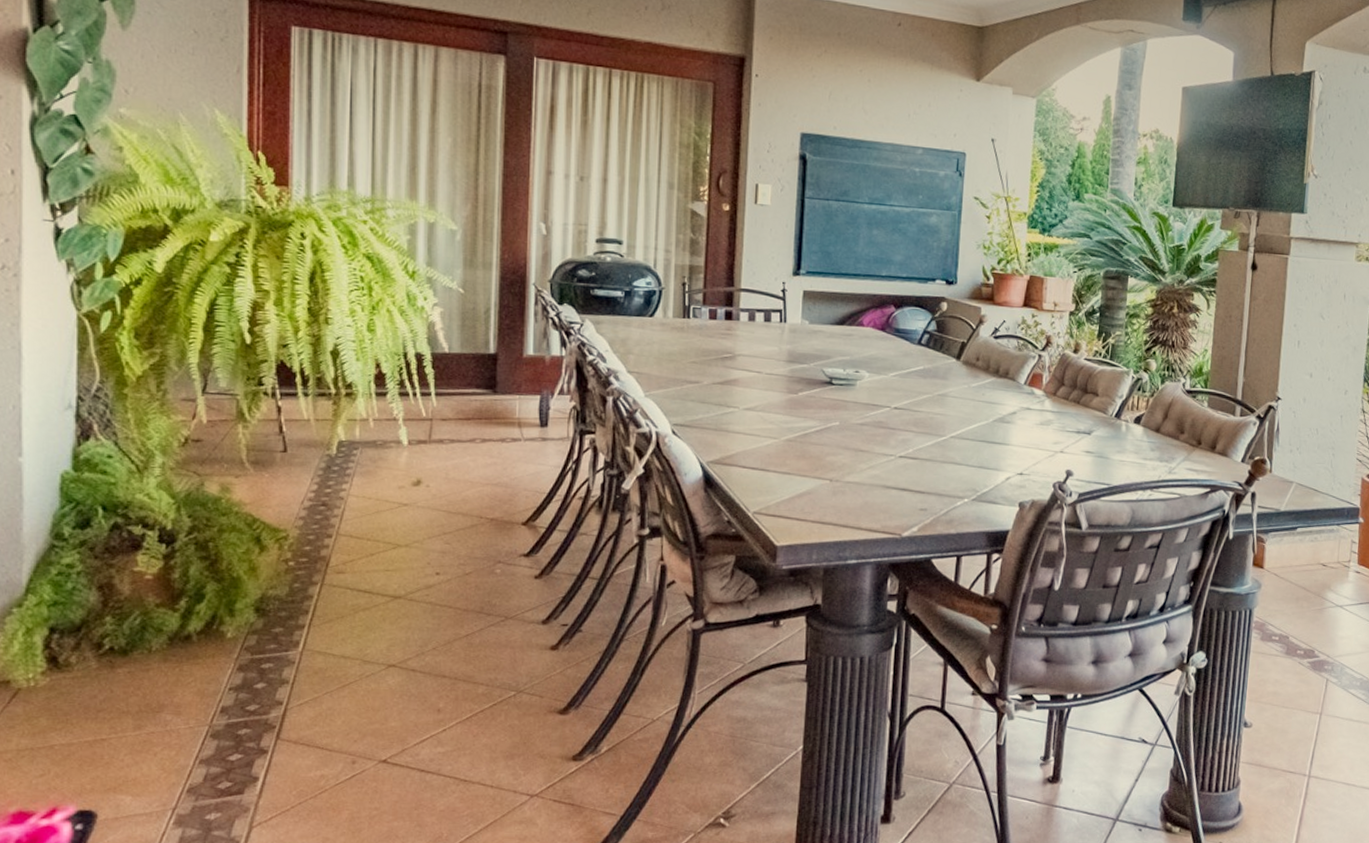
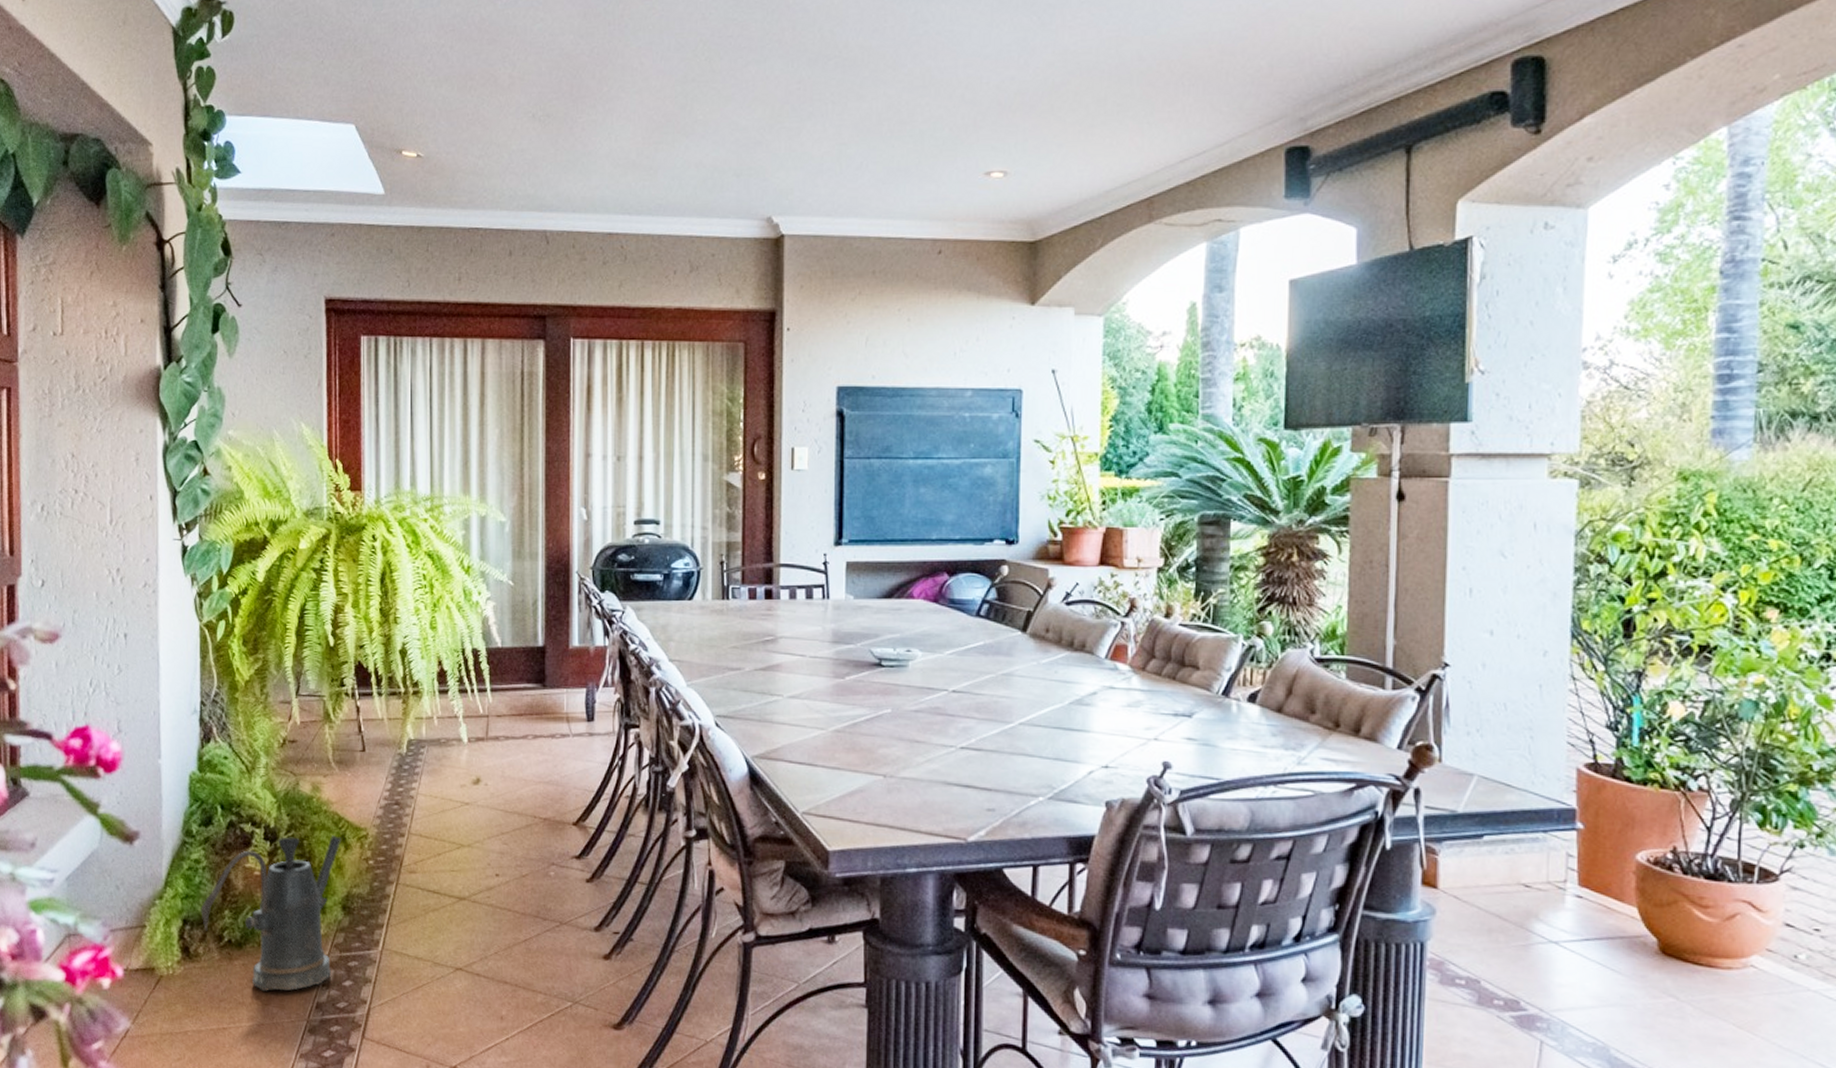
watering can: none [74,537,256,700] -> present [201,835,342,992]

